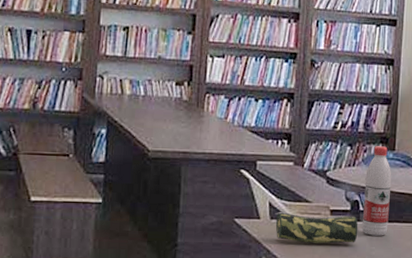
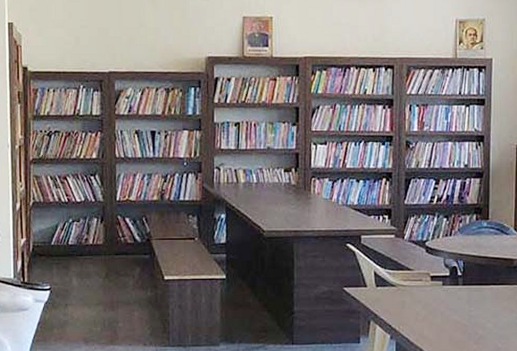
pencil case: present [275,212,358,244] -> none [381,280,458,307]
water bottle: present [362,146,392,236] -> none [461,216,487,298]

